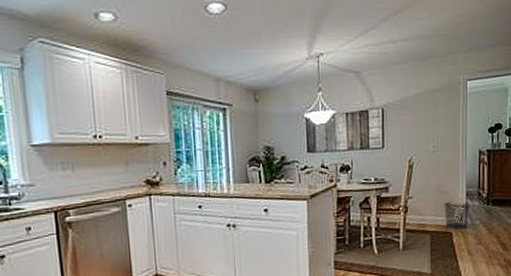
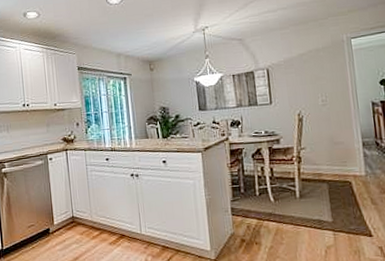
waste bin: present [444,201,470,229] -> none [339,151,368,179]

